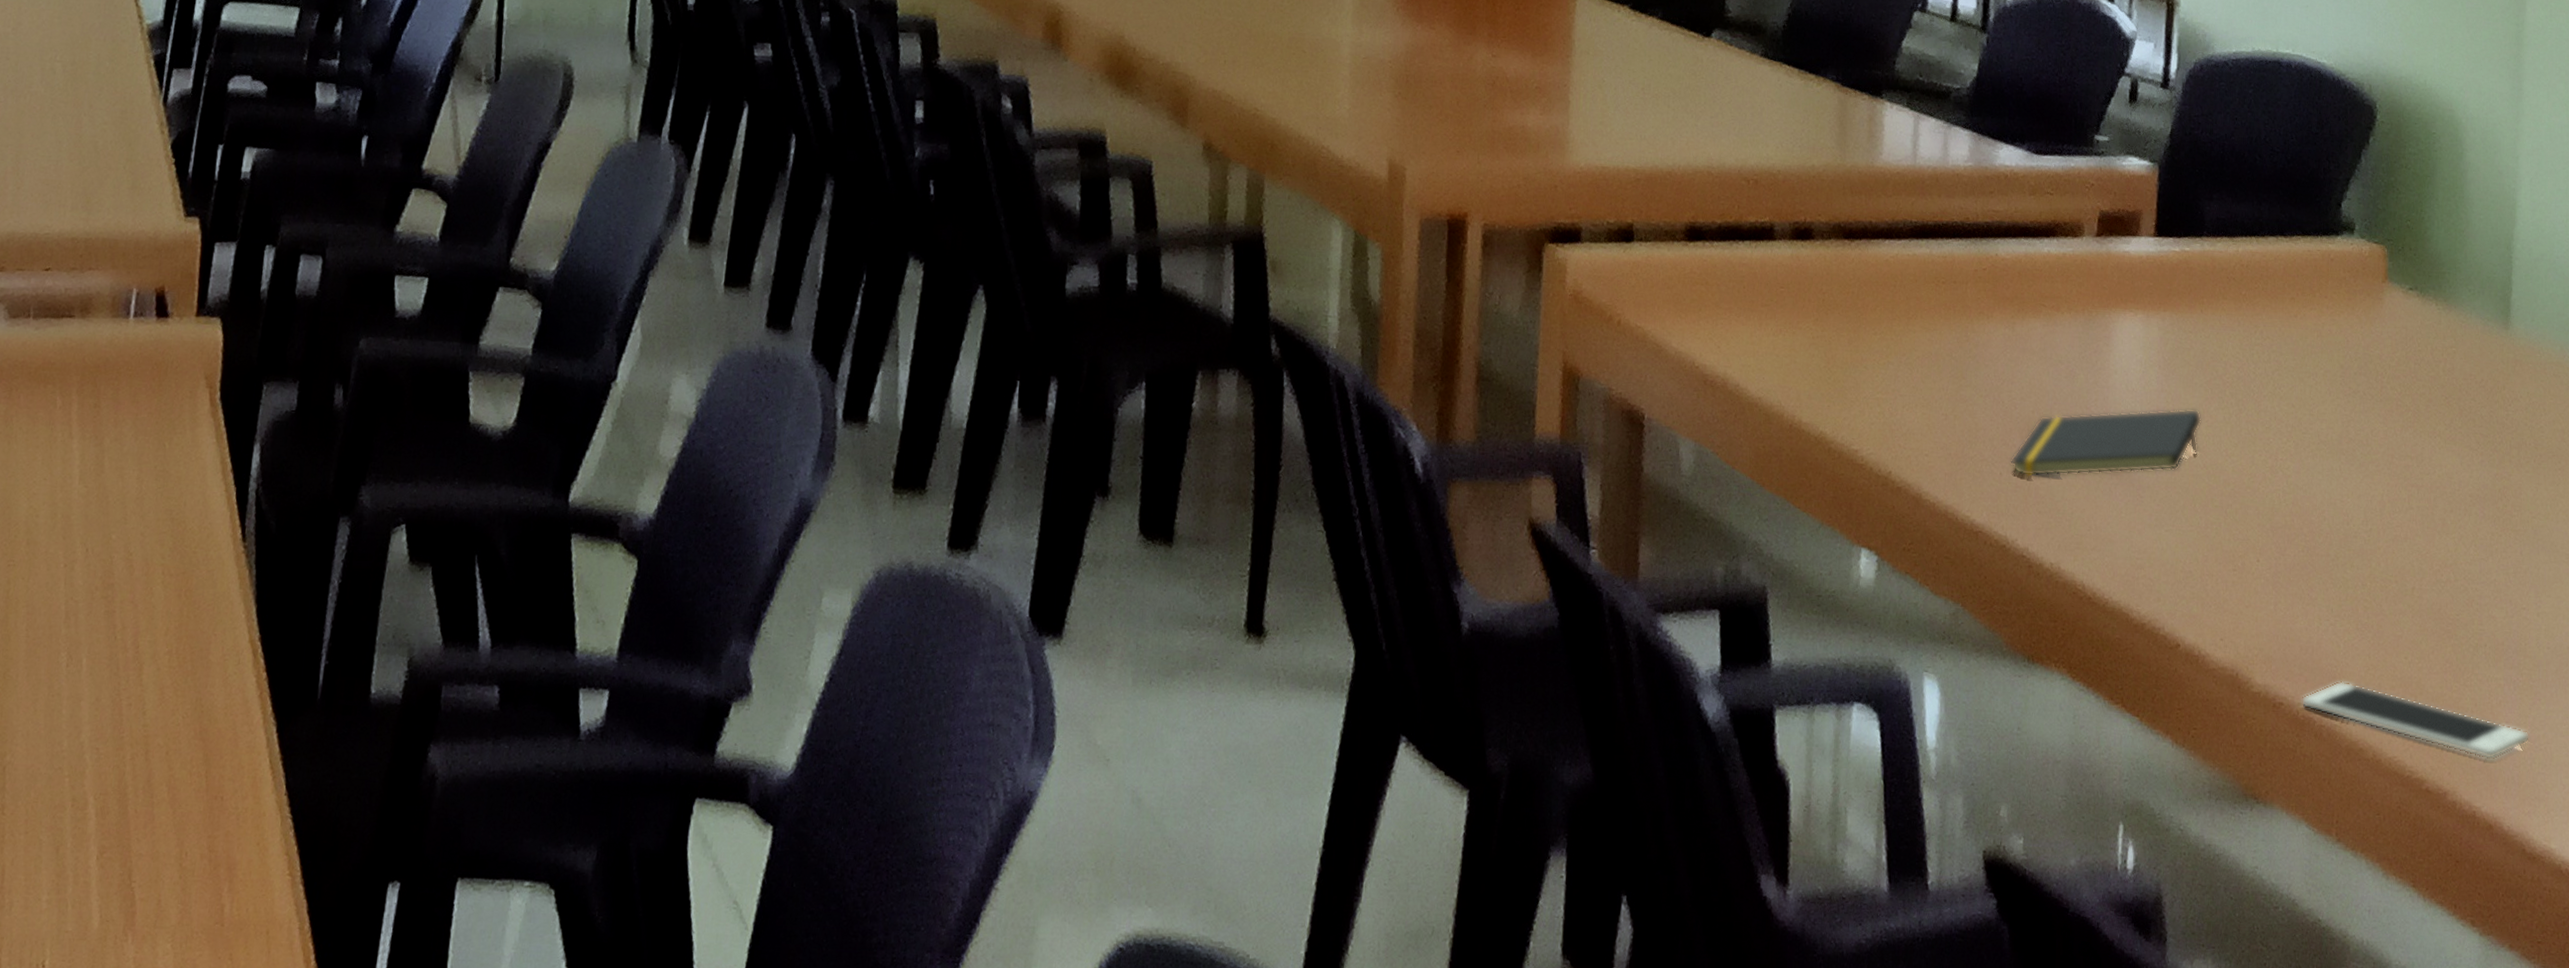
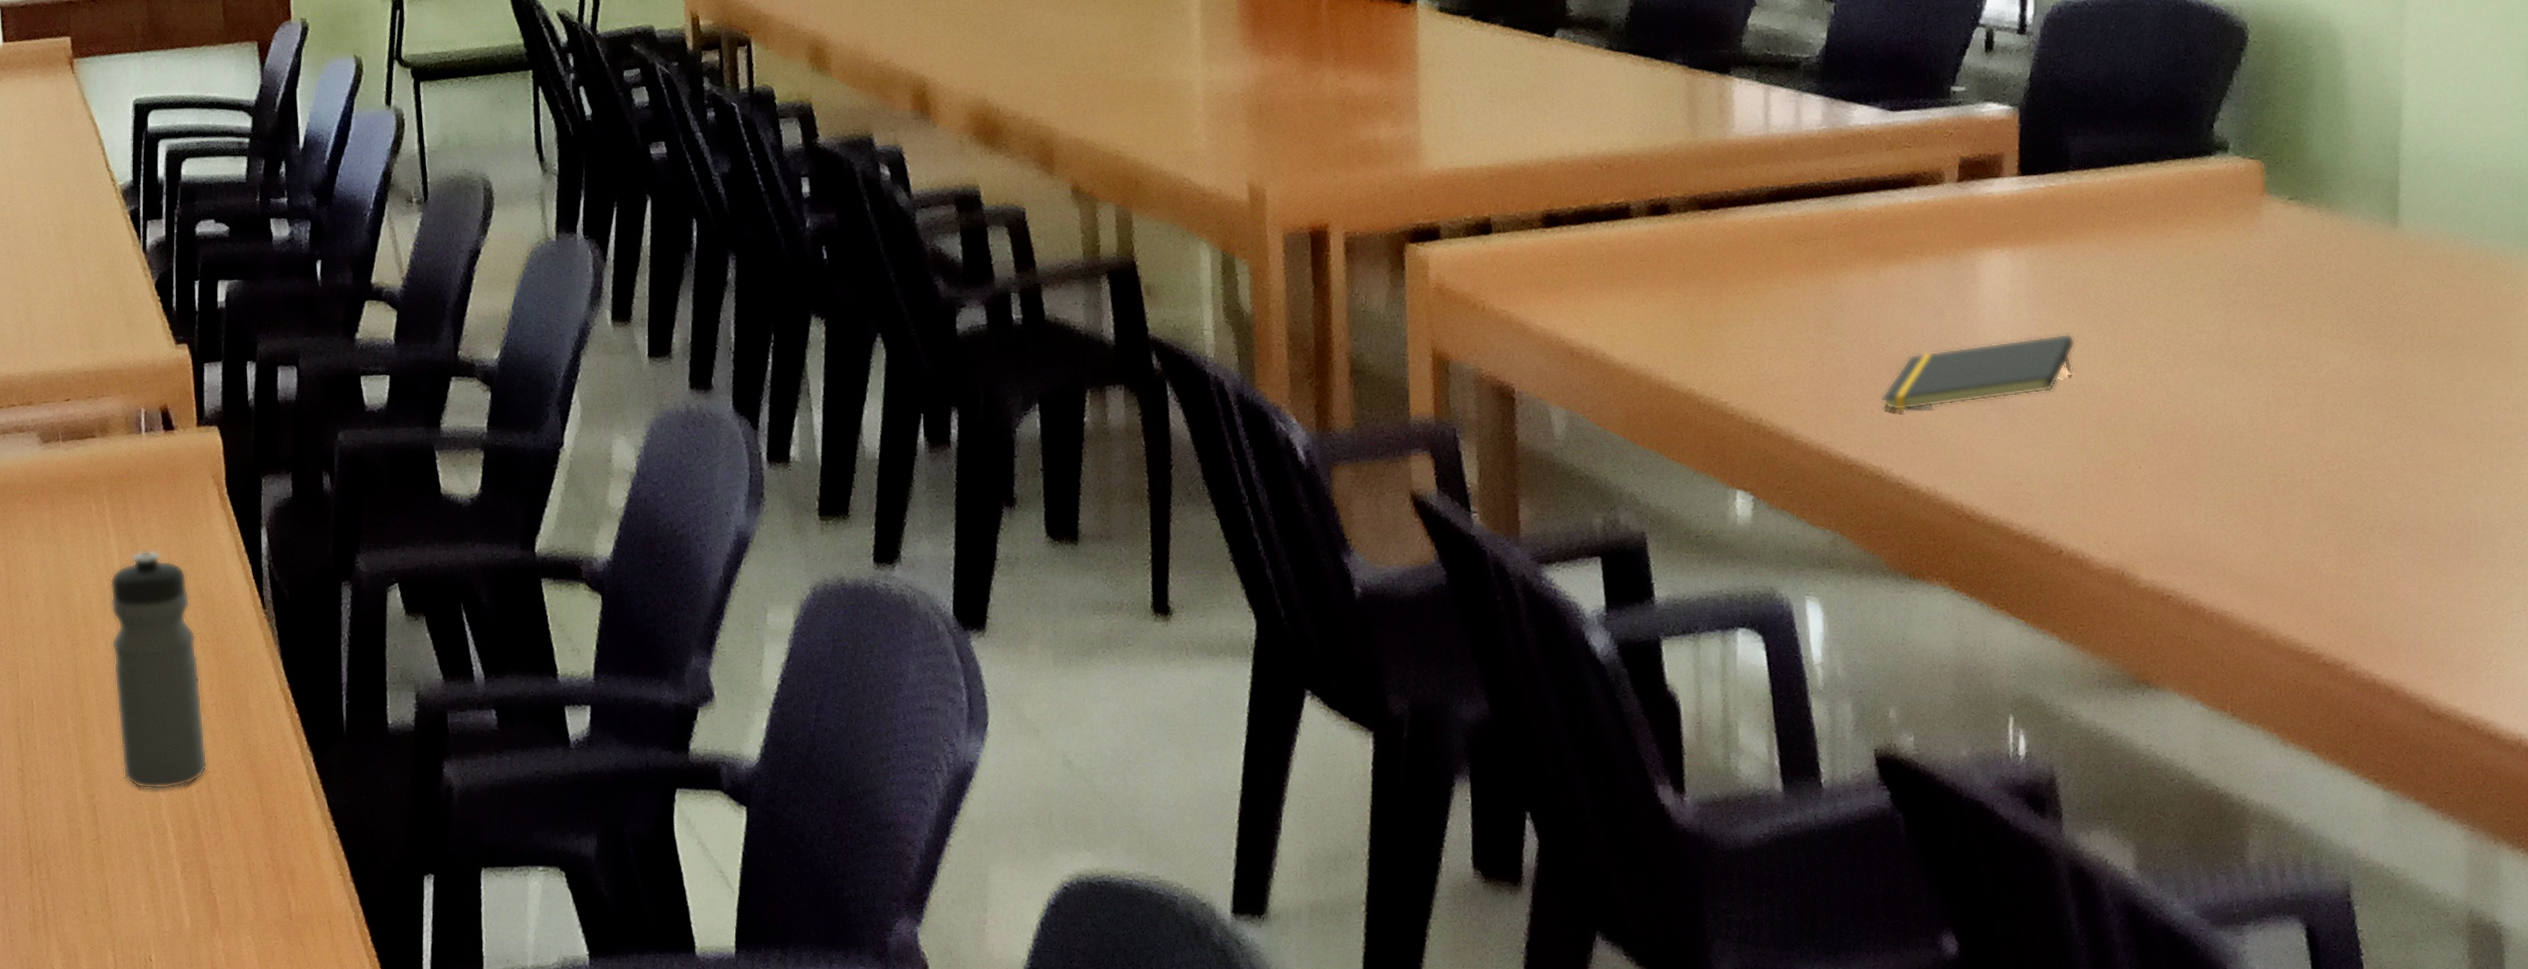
water bottle: none [45,458,158,753] -> present [109,550,208,790]
cell phone: present [2301,681,2530,760] -> none [2190,571,2432,631]

